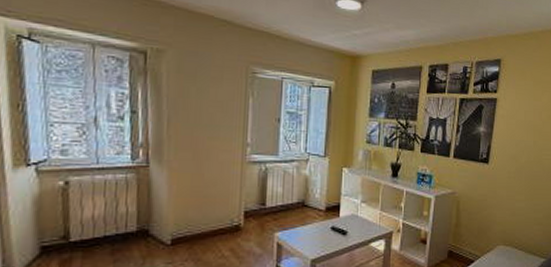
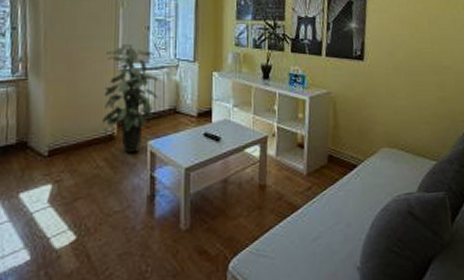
indoor plant: none [229,134,288,243] -> present [103,43,159,153]

